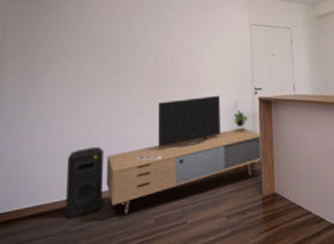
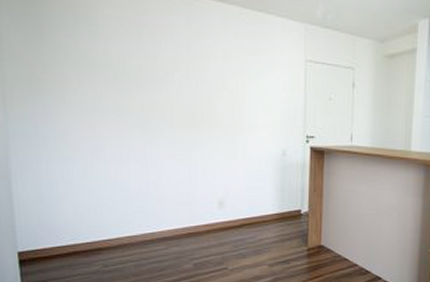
speaker: present [64,146,104,219] -> none [94,189,136,260]
media console: present [106,95,262,213] -> none [139,141,311,256]

